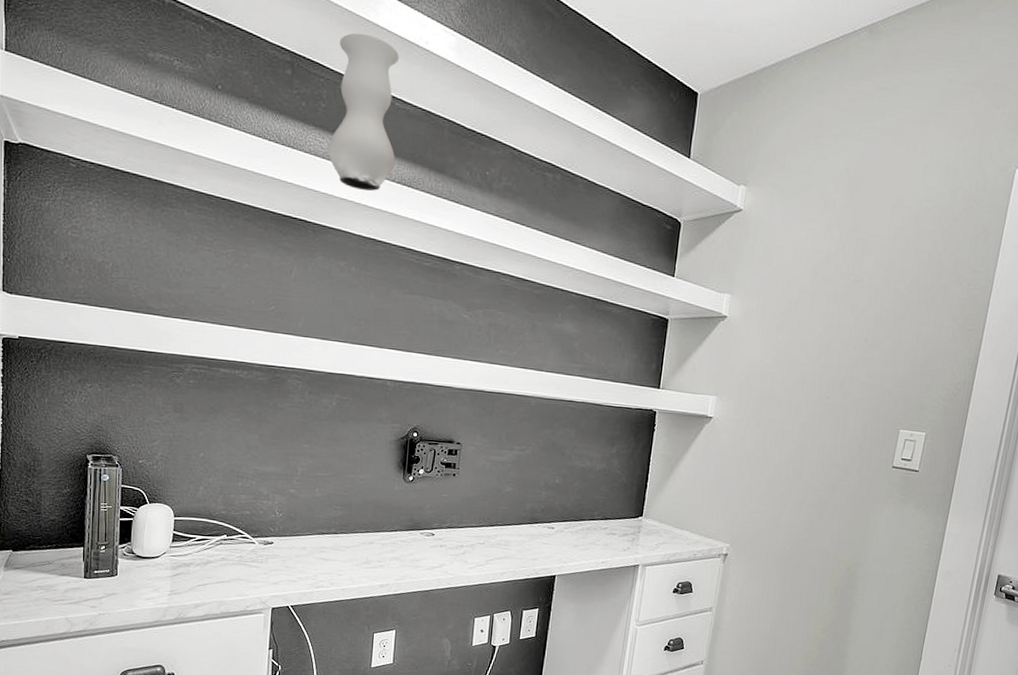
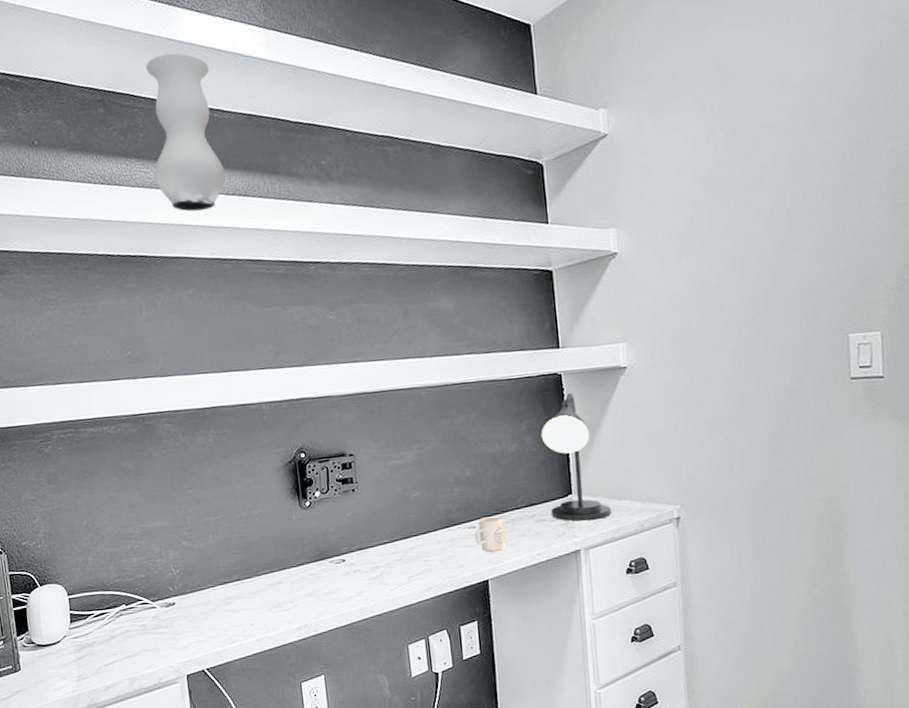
mug: none [551,521,579,553] -> present [474,516,505,552]
desk lamp: none [621,429,673,543] -> present [541,392,612,521]

